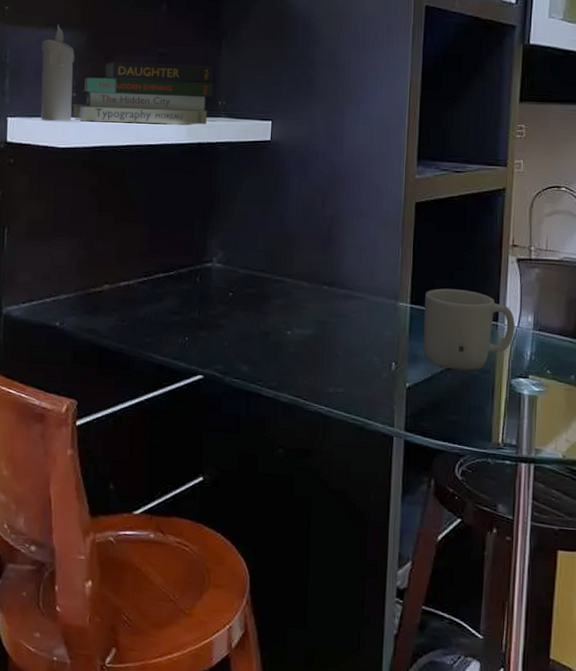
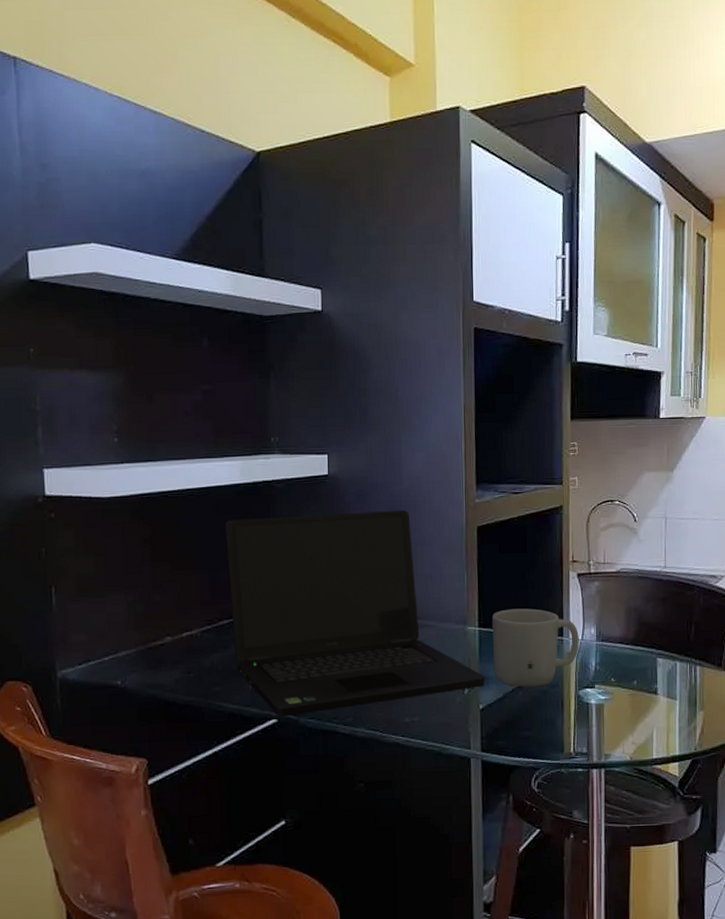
candle: present [41,24,75,122] -> none [74,365,114,470]
books: present [71,61,214,125] -> none [114,401,265,468]
laptop: none [167,177,415,374] -> present [225,509,486,717]

